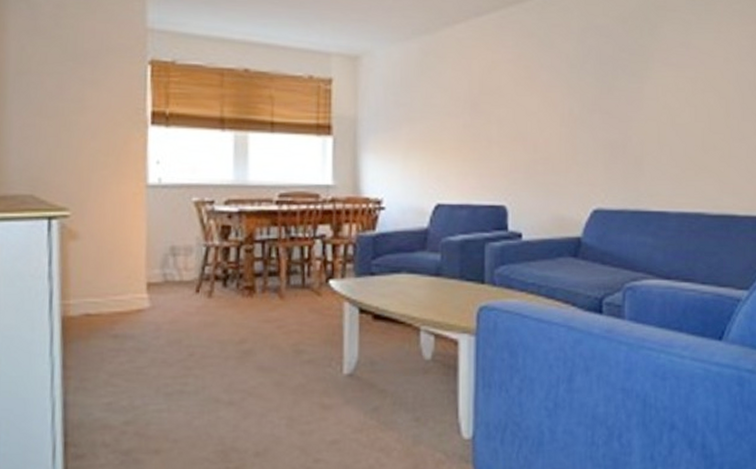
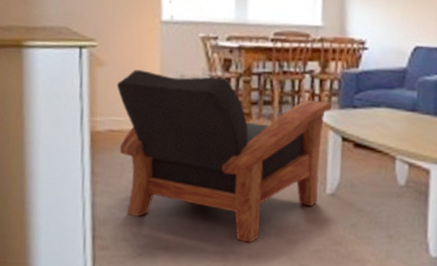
armchair: none [94,242,347,438] -> present [116,70,332,243]

